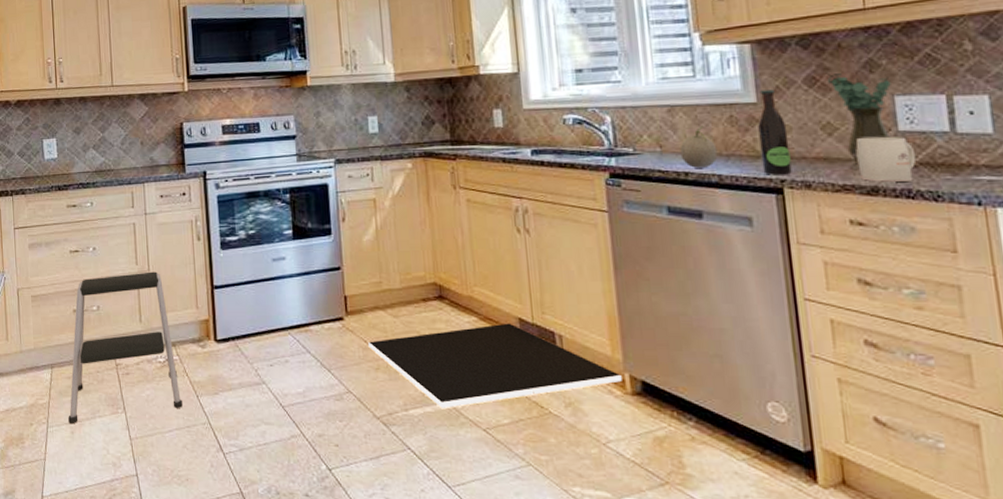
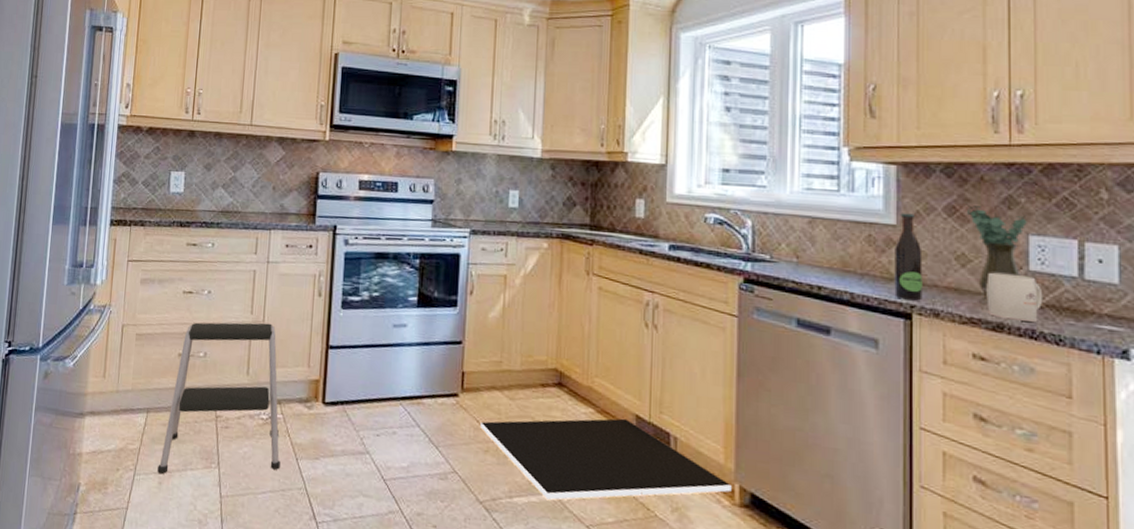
fruit: present [679,125,718,168] -> none [816,241,852,284]

